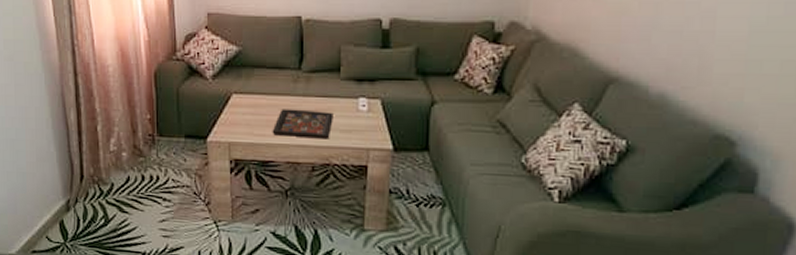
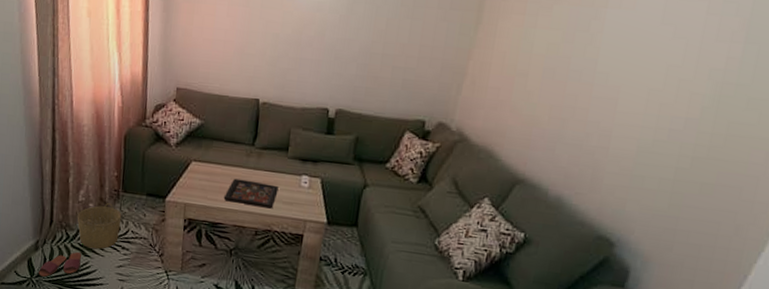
slippers: none [73,209,118,240] -> present [39,252,81,277]
basket: none [110,149,160,204] -> present [77,202,122,250]

